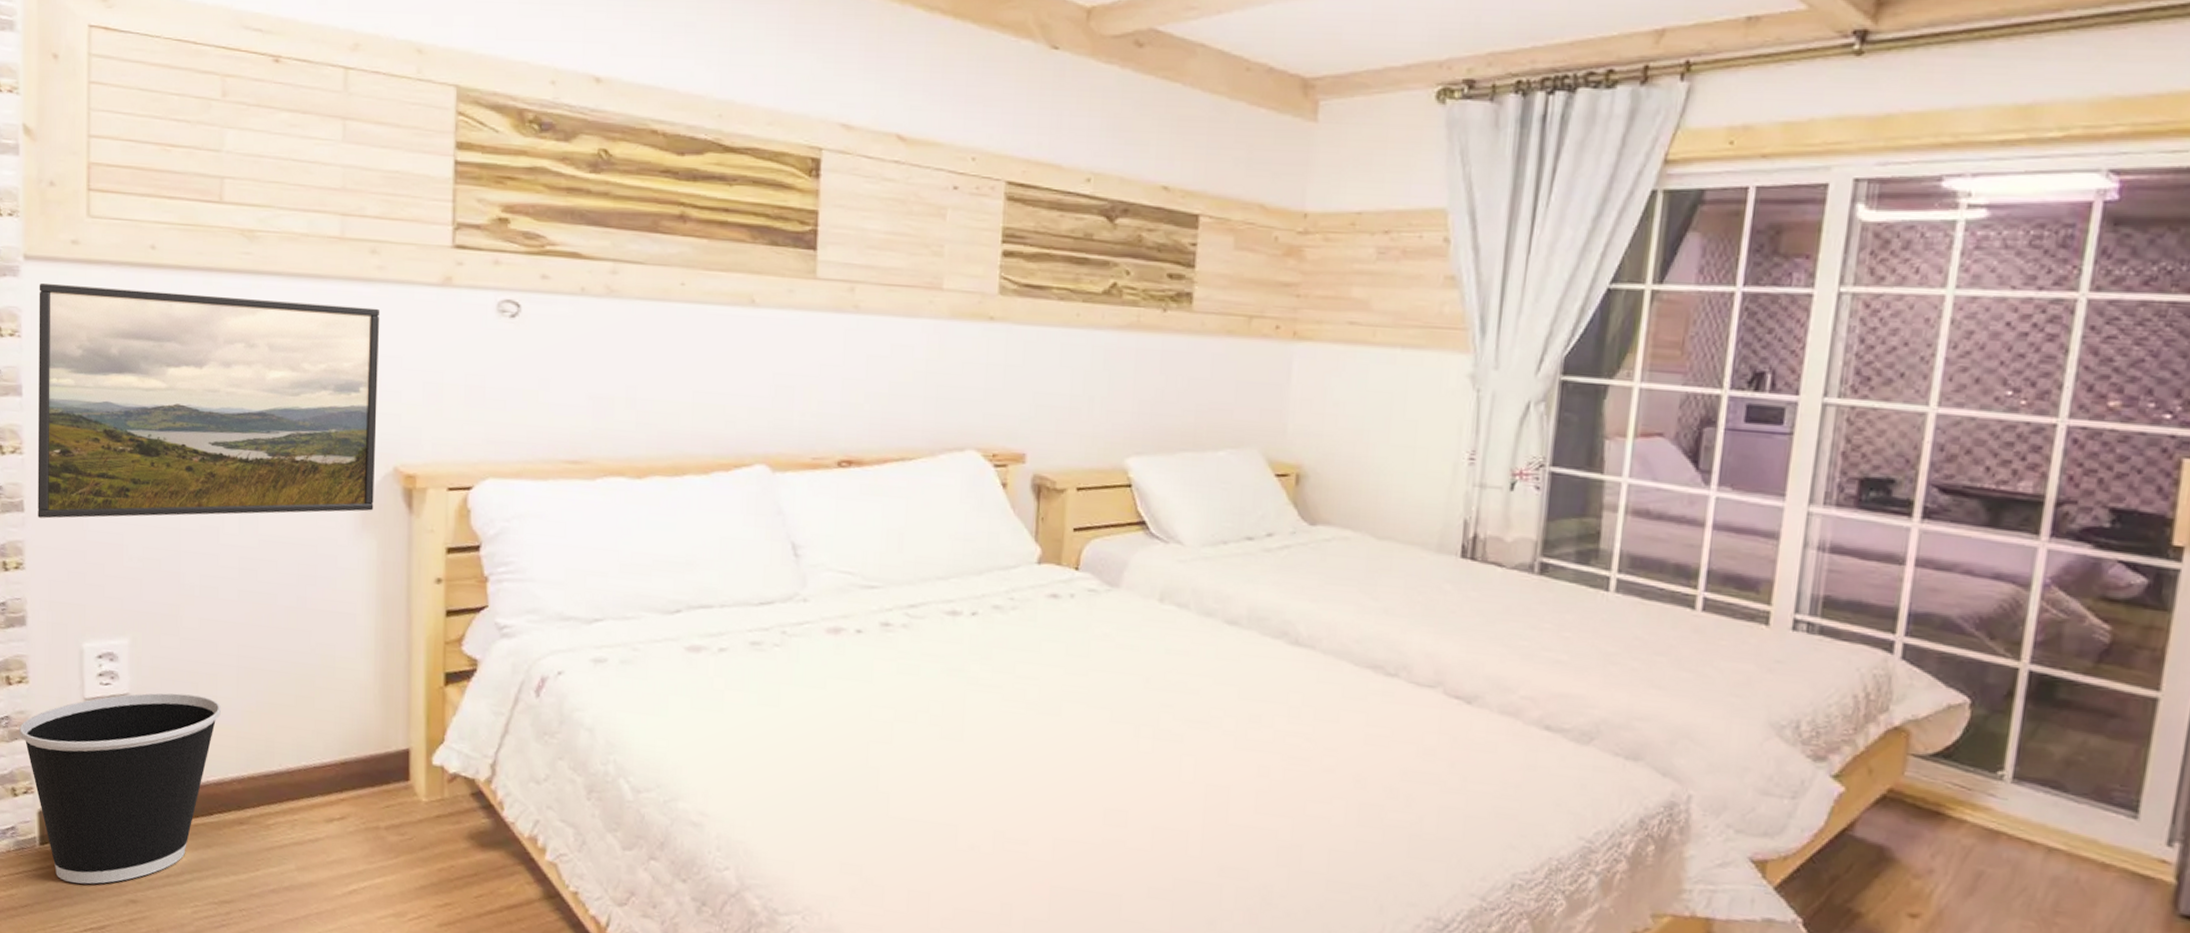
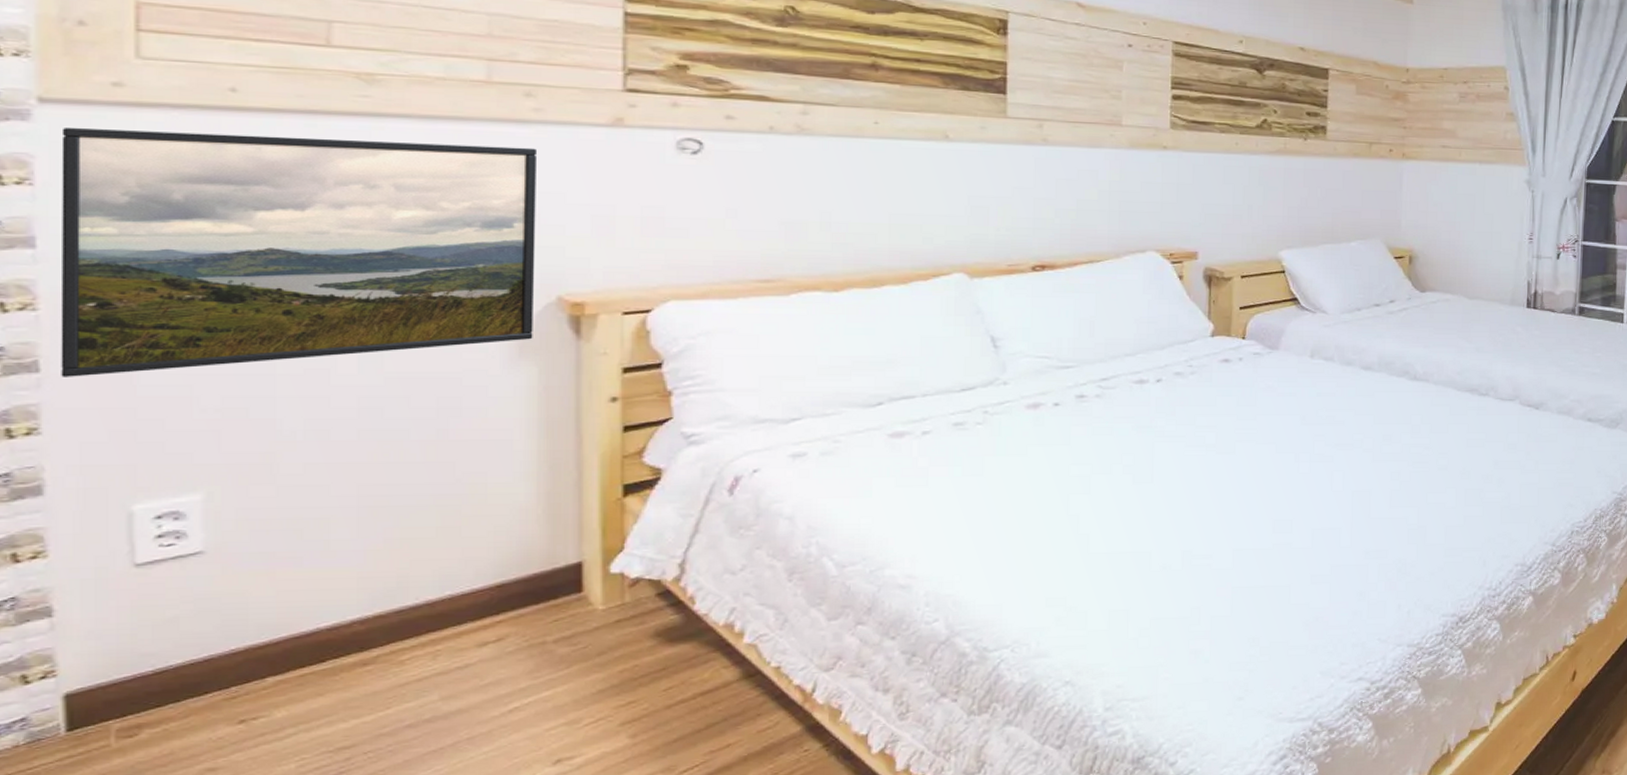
wastebasket: present [19,693,221,884] -> none [33,542,335,765]

